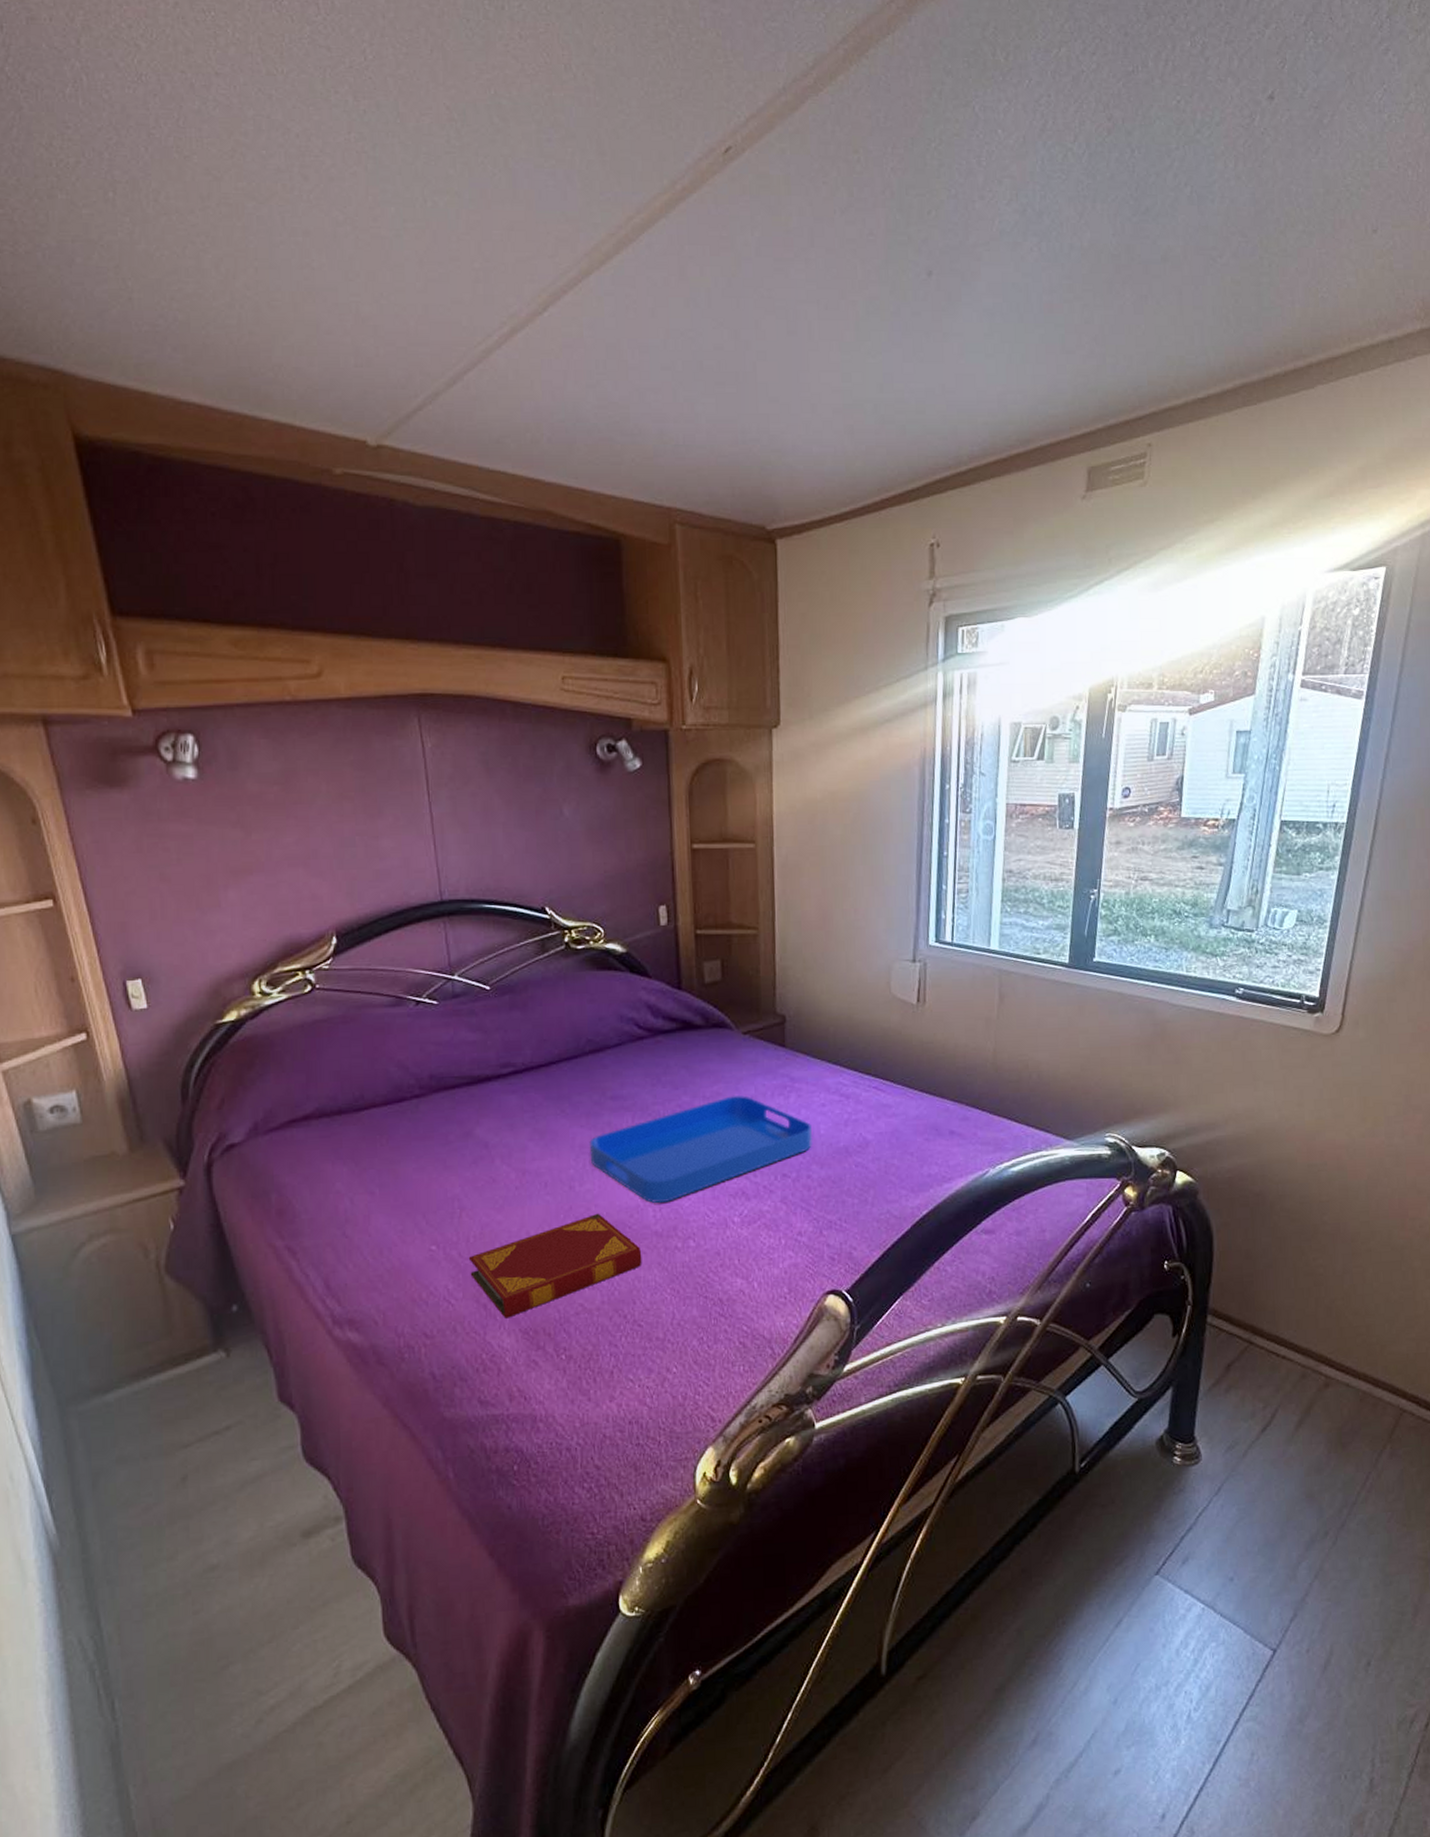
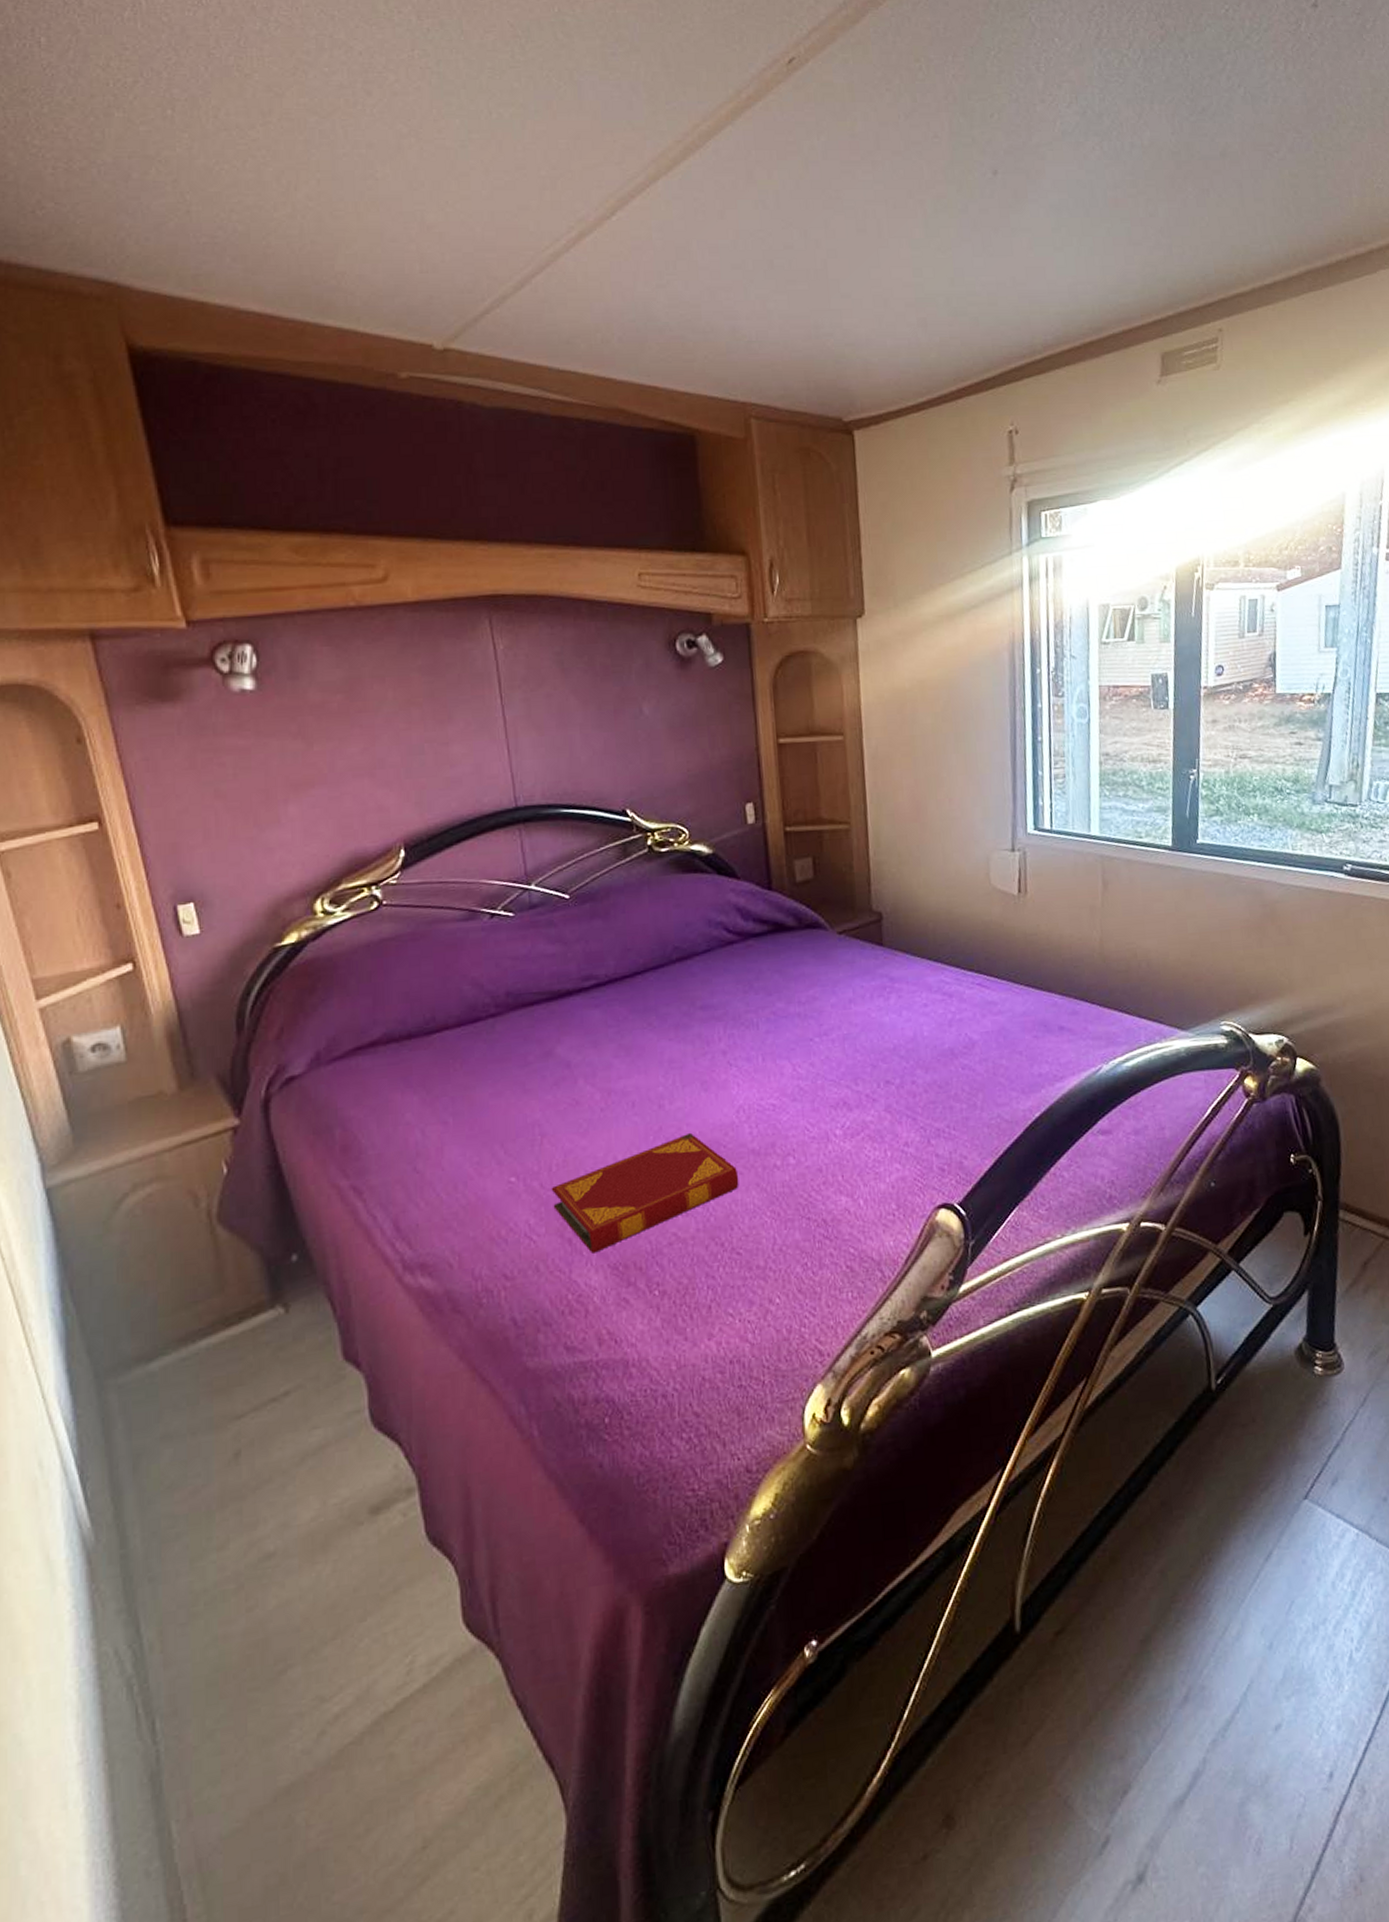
serving tray: present [589,1094,813,1203] -> none [679,998,916,1119]

